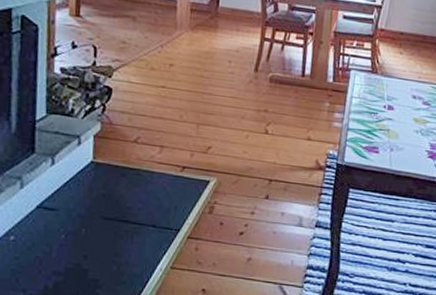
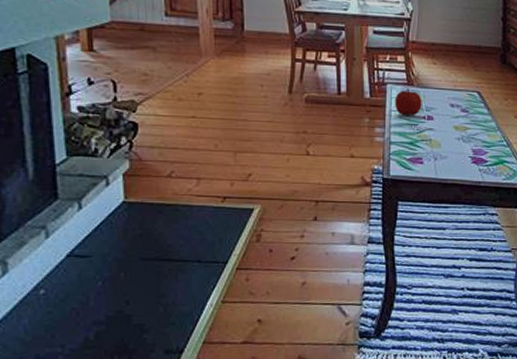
apple: none [356,76,384,104] -> present [395,88,422,116]

